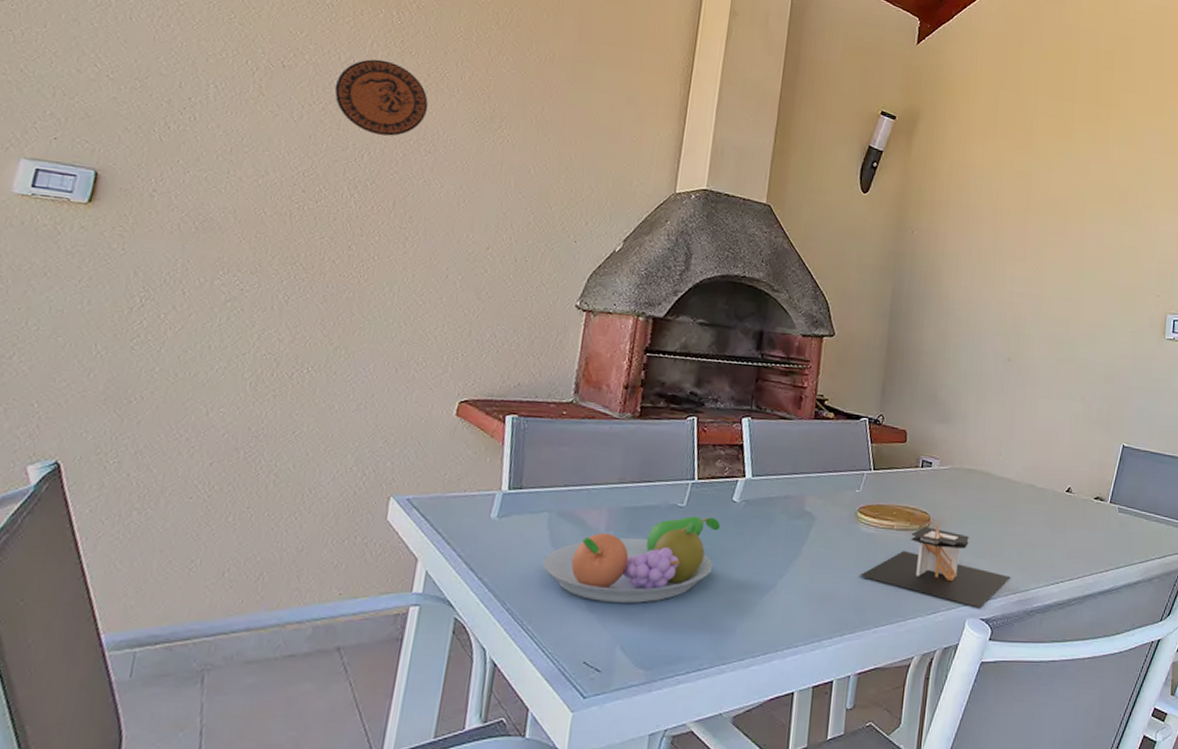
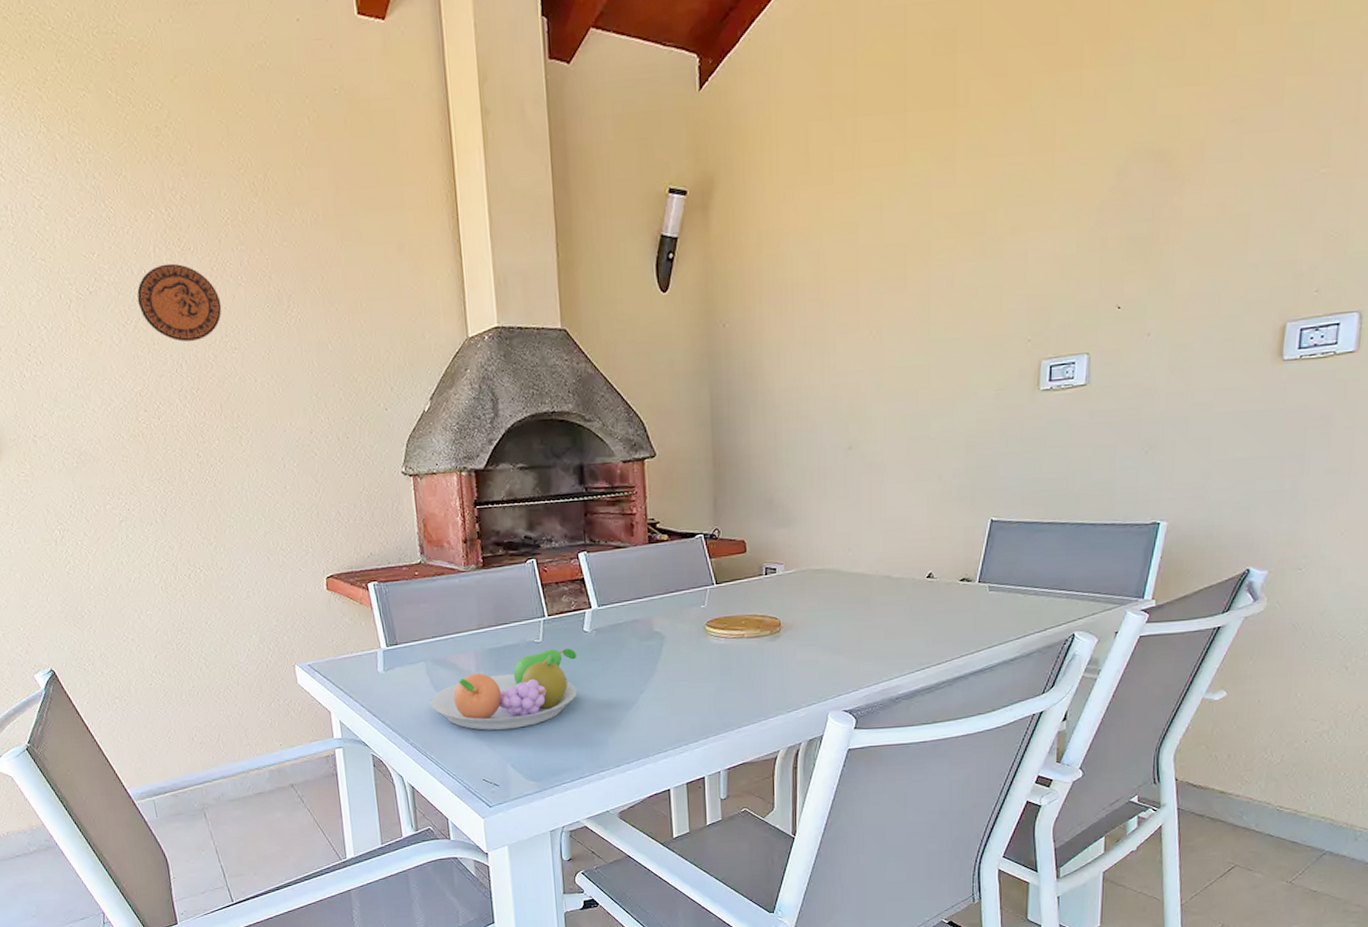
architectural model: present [860,523,1011,609] -> none [717,627,872,701]

